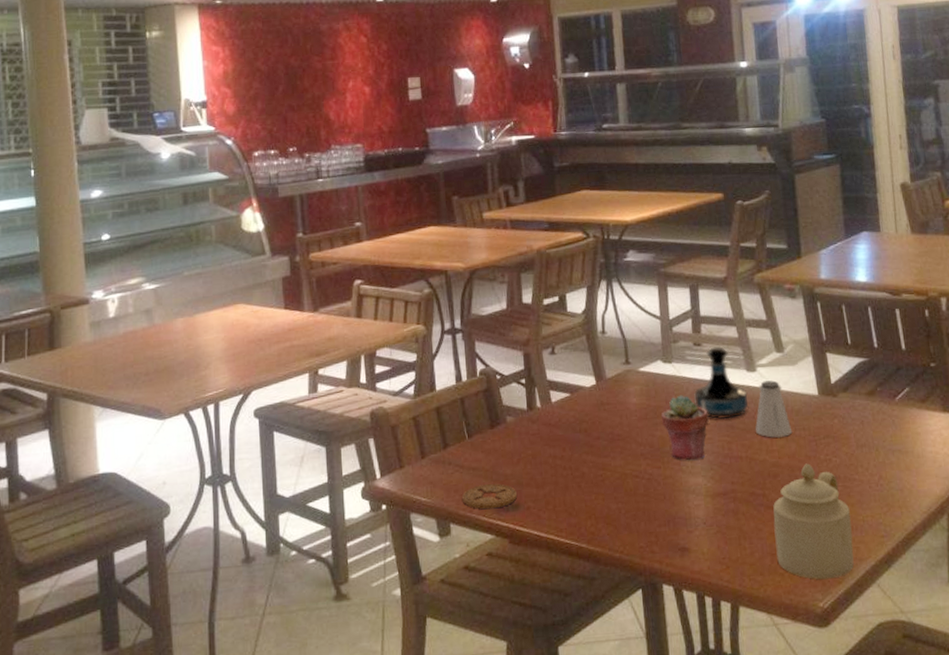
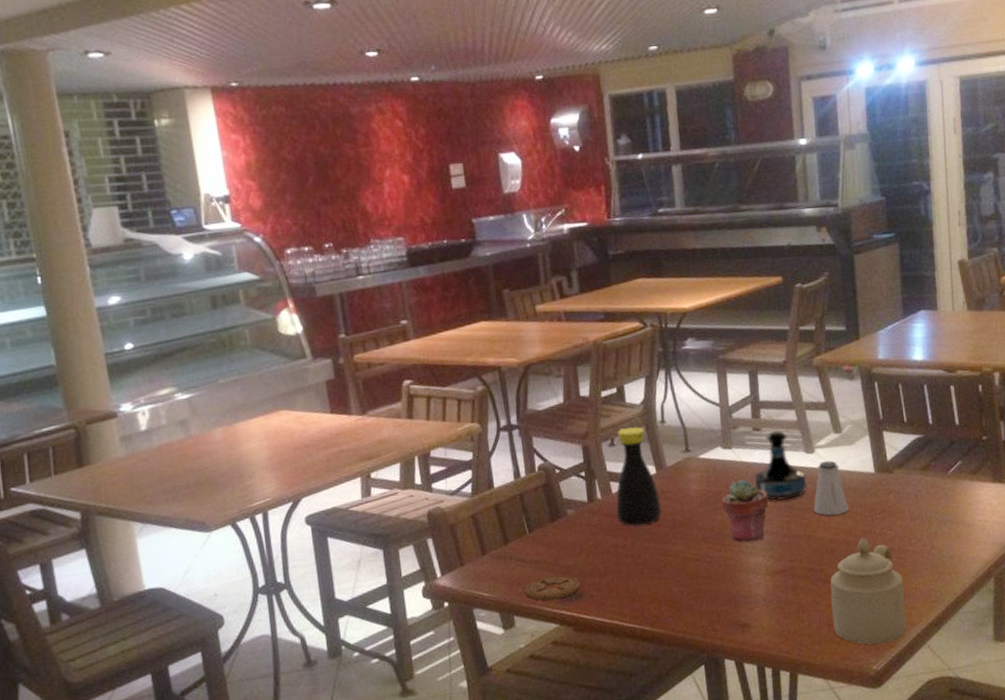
bottle: none [555,336,601,437] -> present [616,427,662,526]

